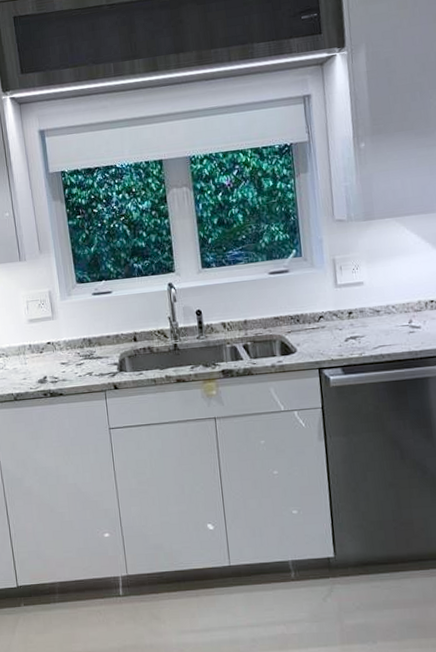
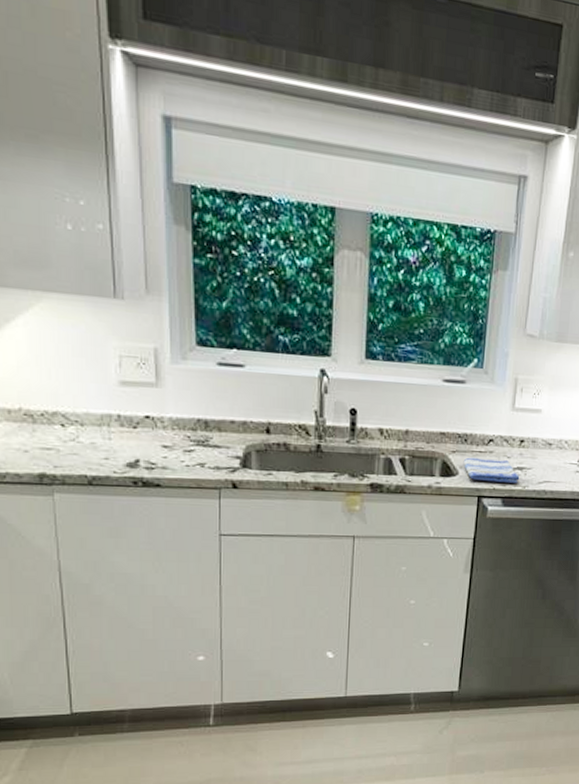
dish towel: none [299,332,355,354] -> present [463,457,520,483]

